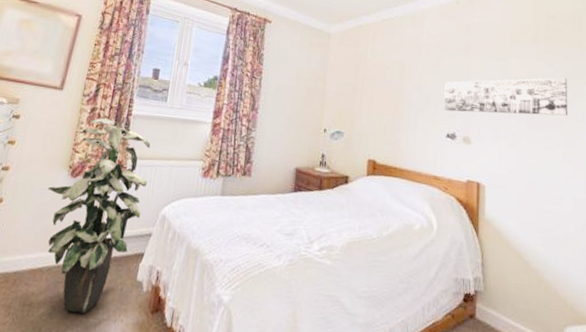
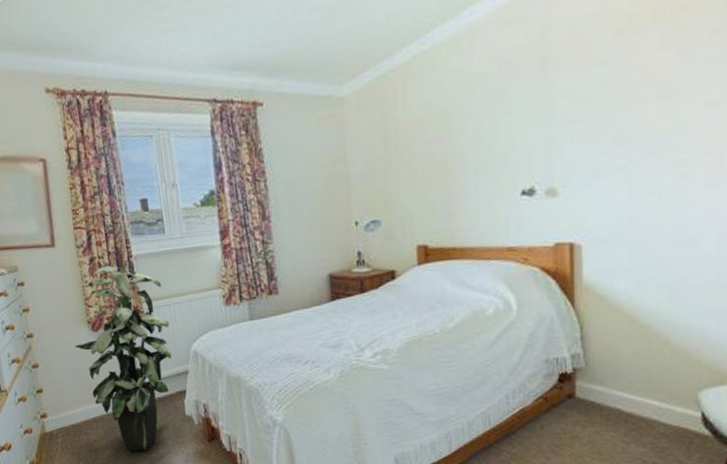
wall art: present [444,77,568,116] -> none [514,65,713,161]

